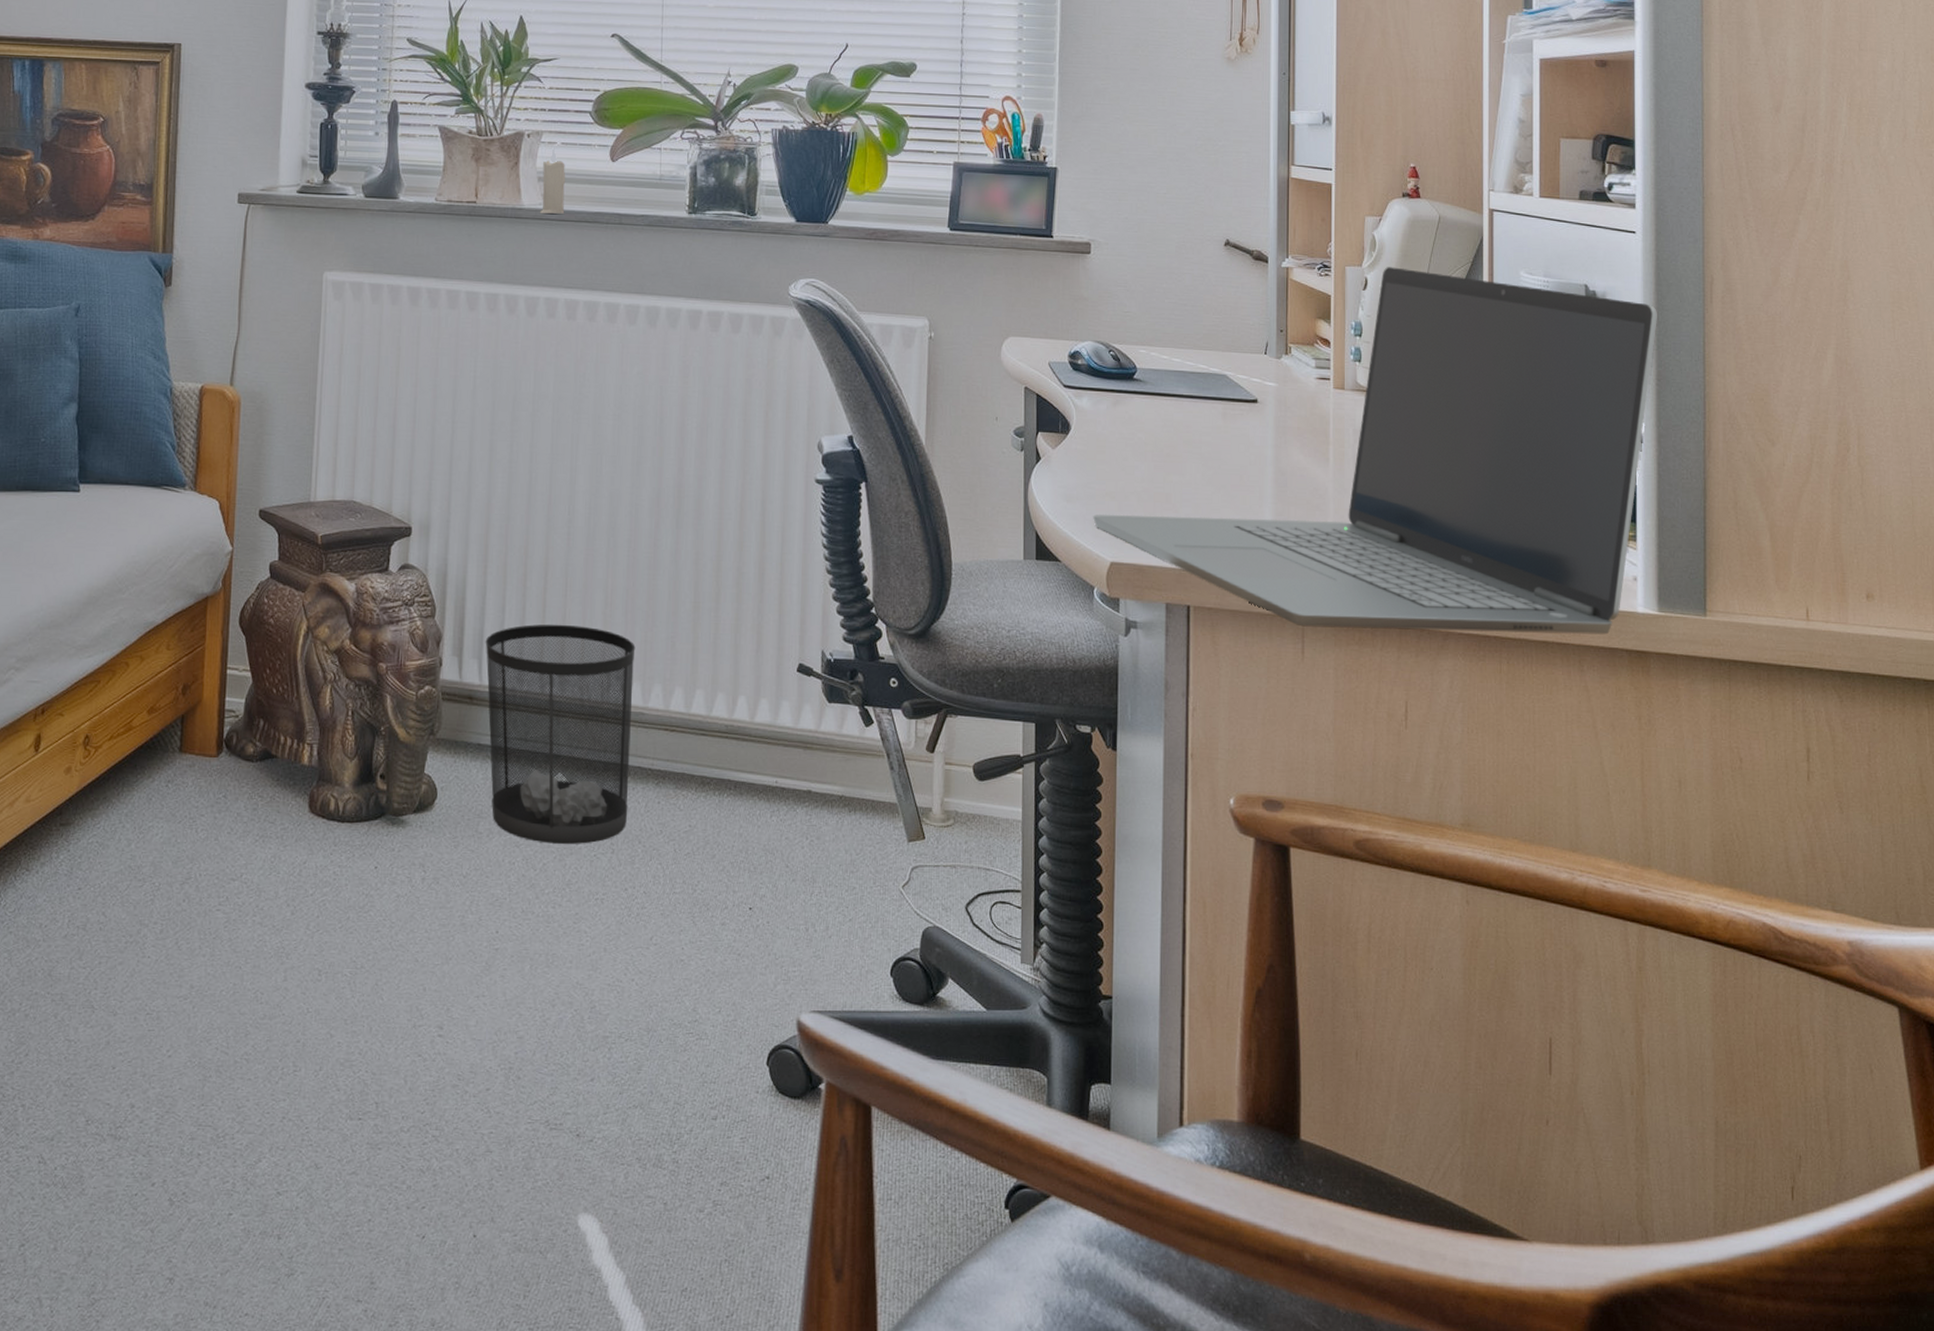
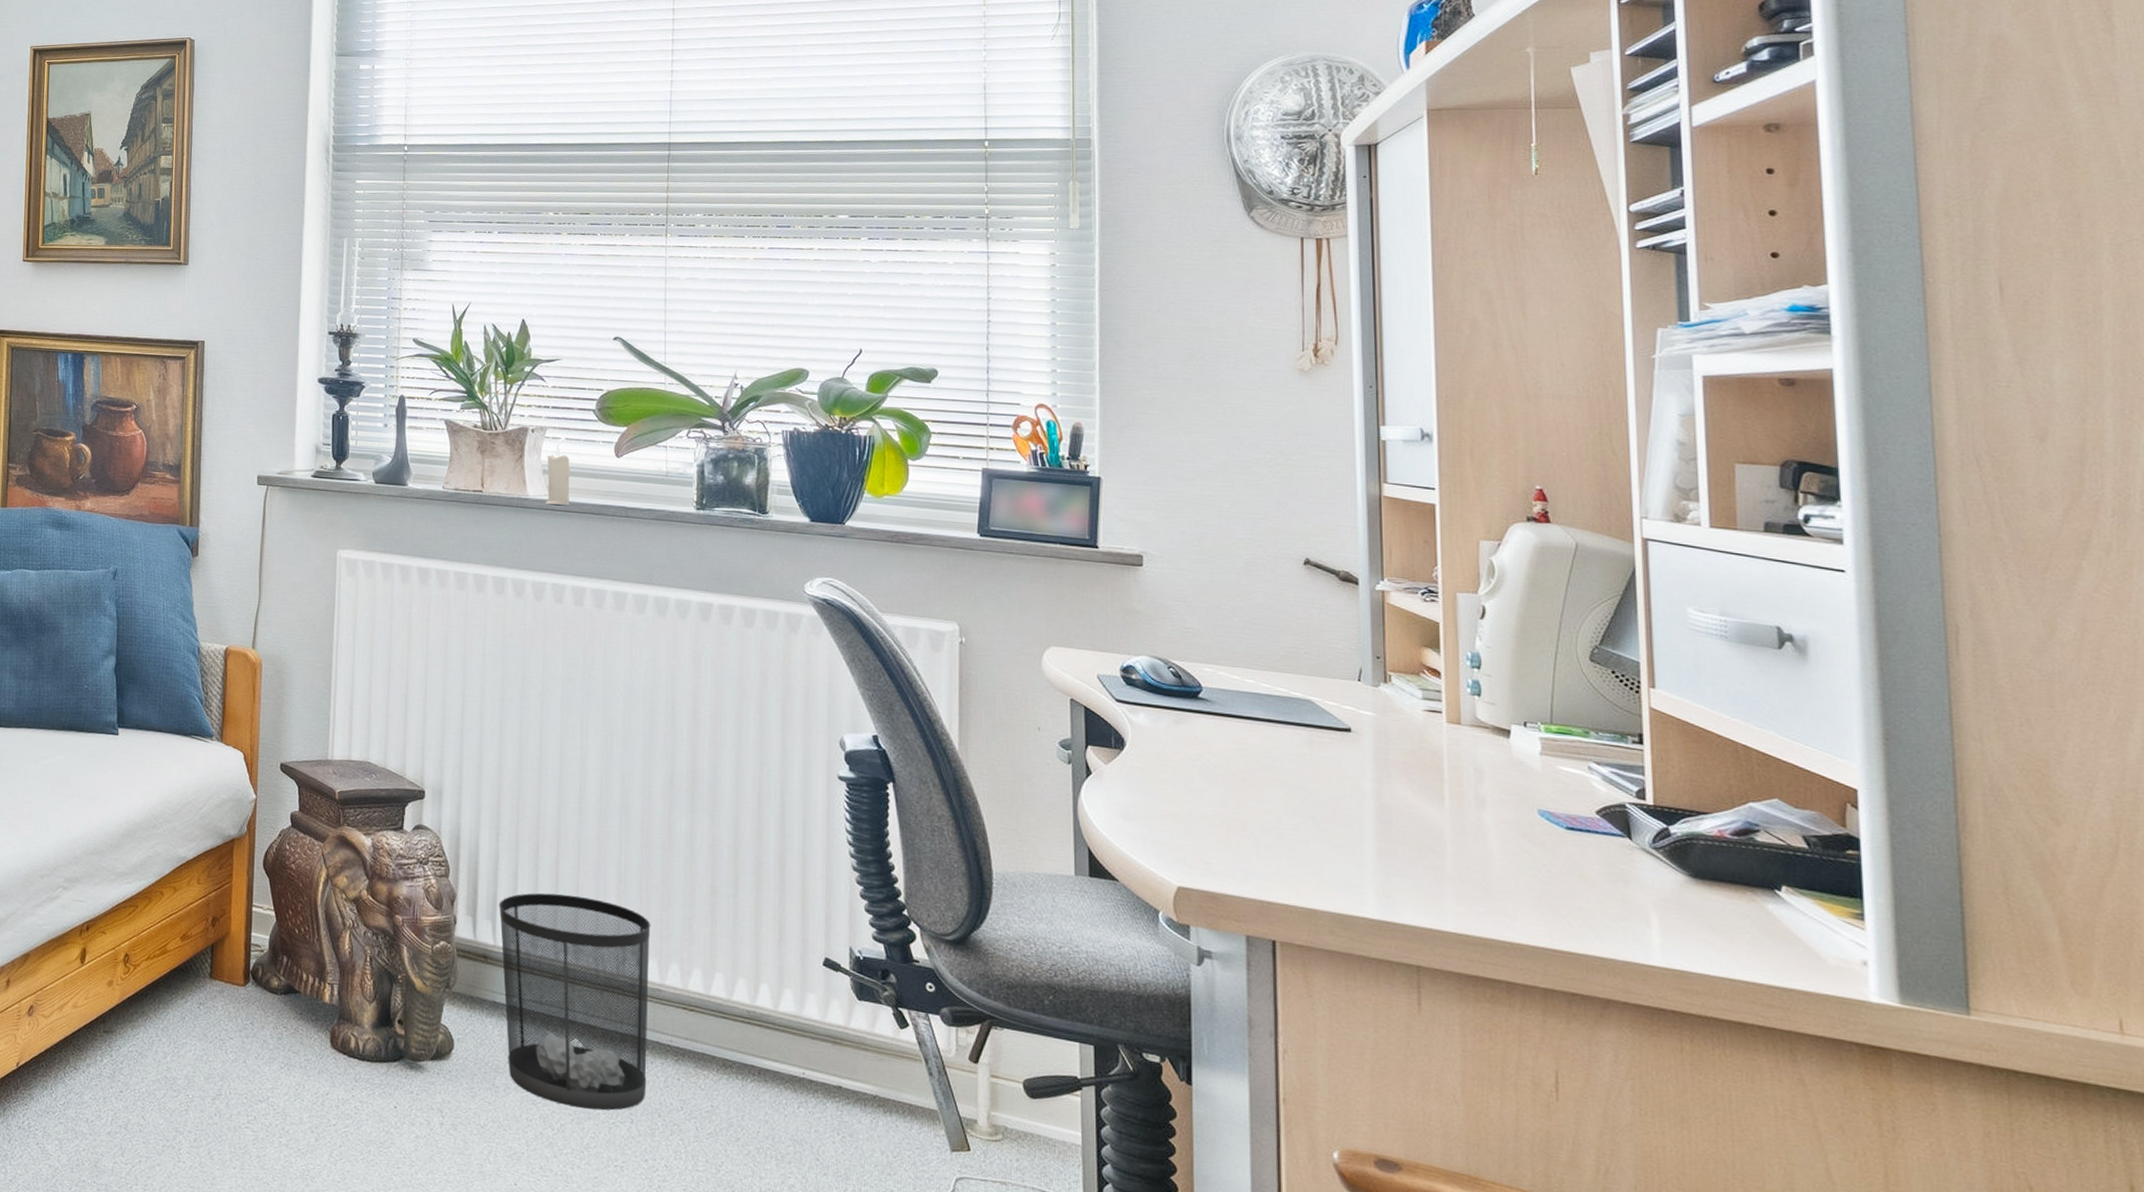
laptop: present [1093,267,1657,635] -> none [1155,595,1881,1023]

